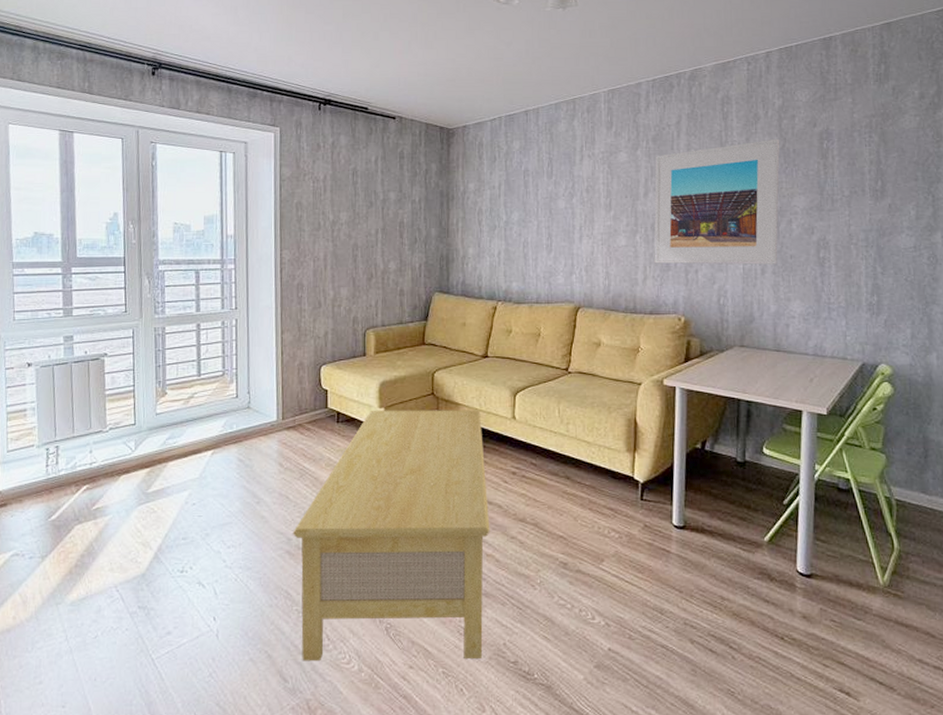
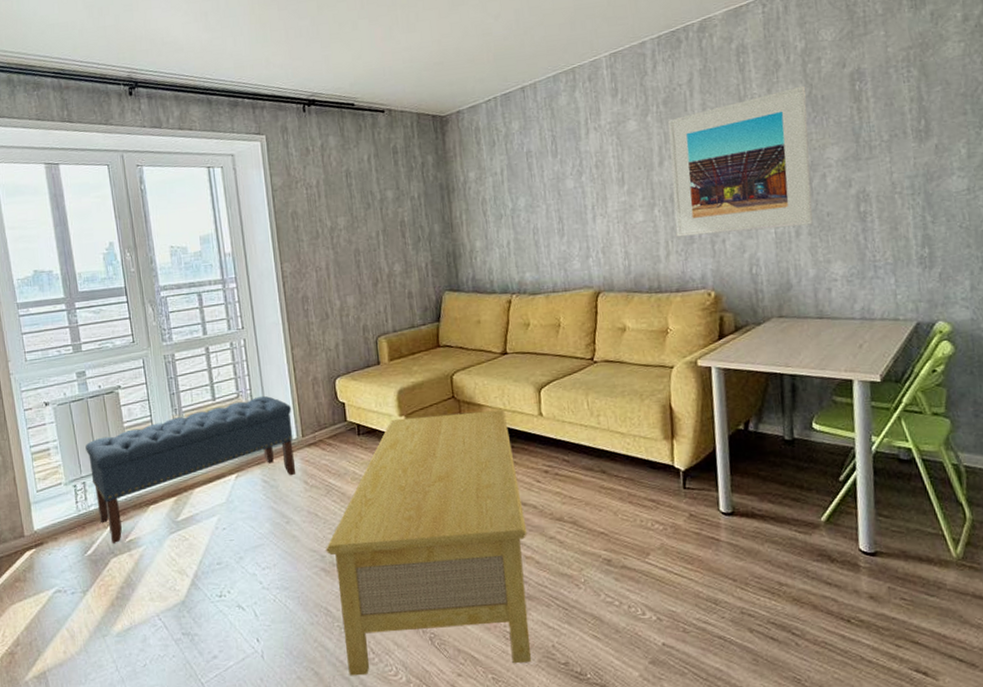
bench: none [63,376,275,510] -> present [85,395,295,543]

